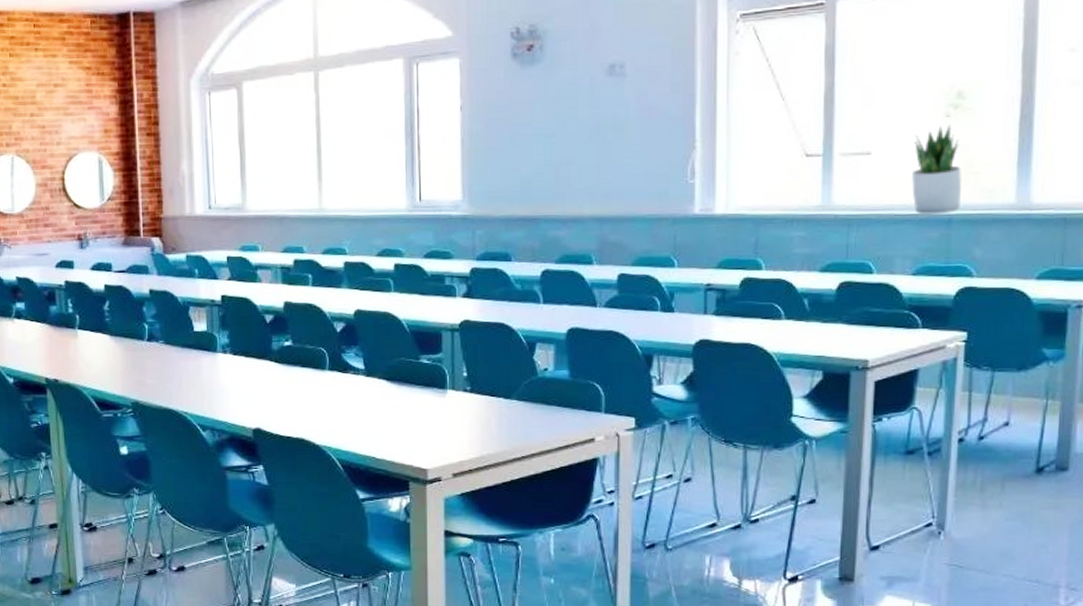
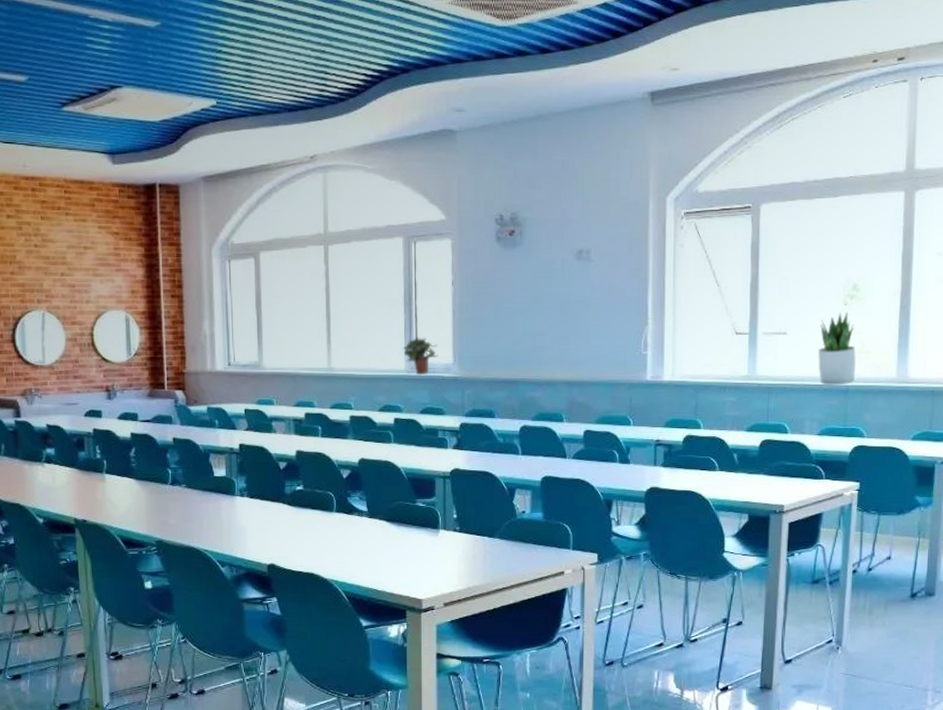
potted plant: none [403,171,444,215] -> present [402,337,438,376]

